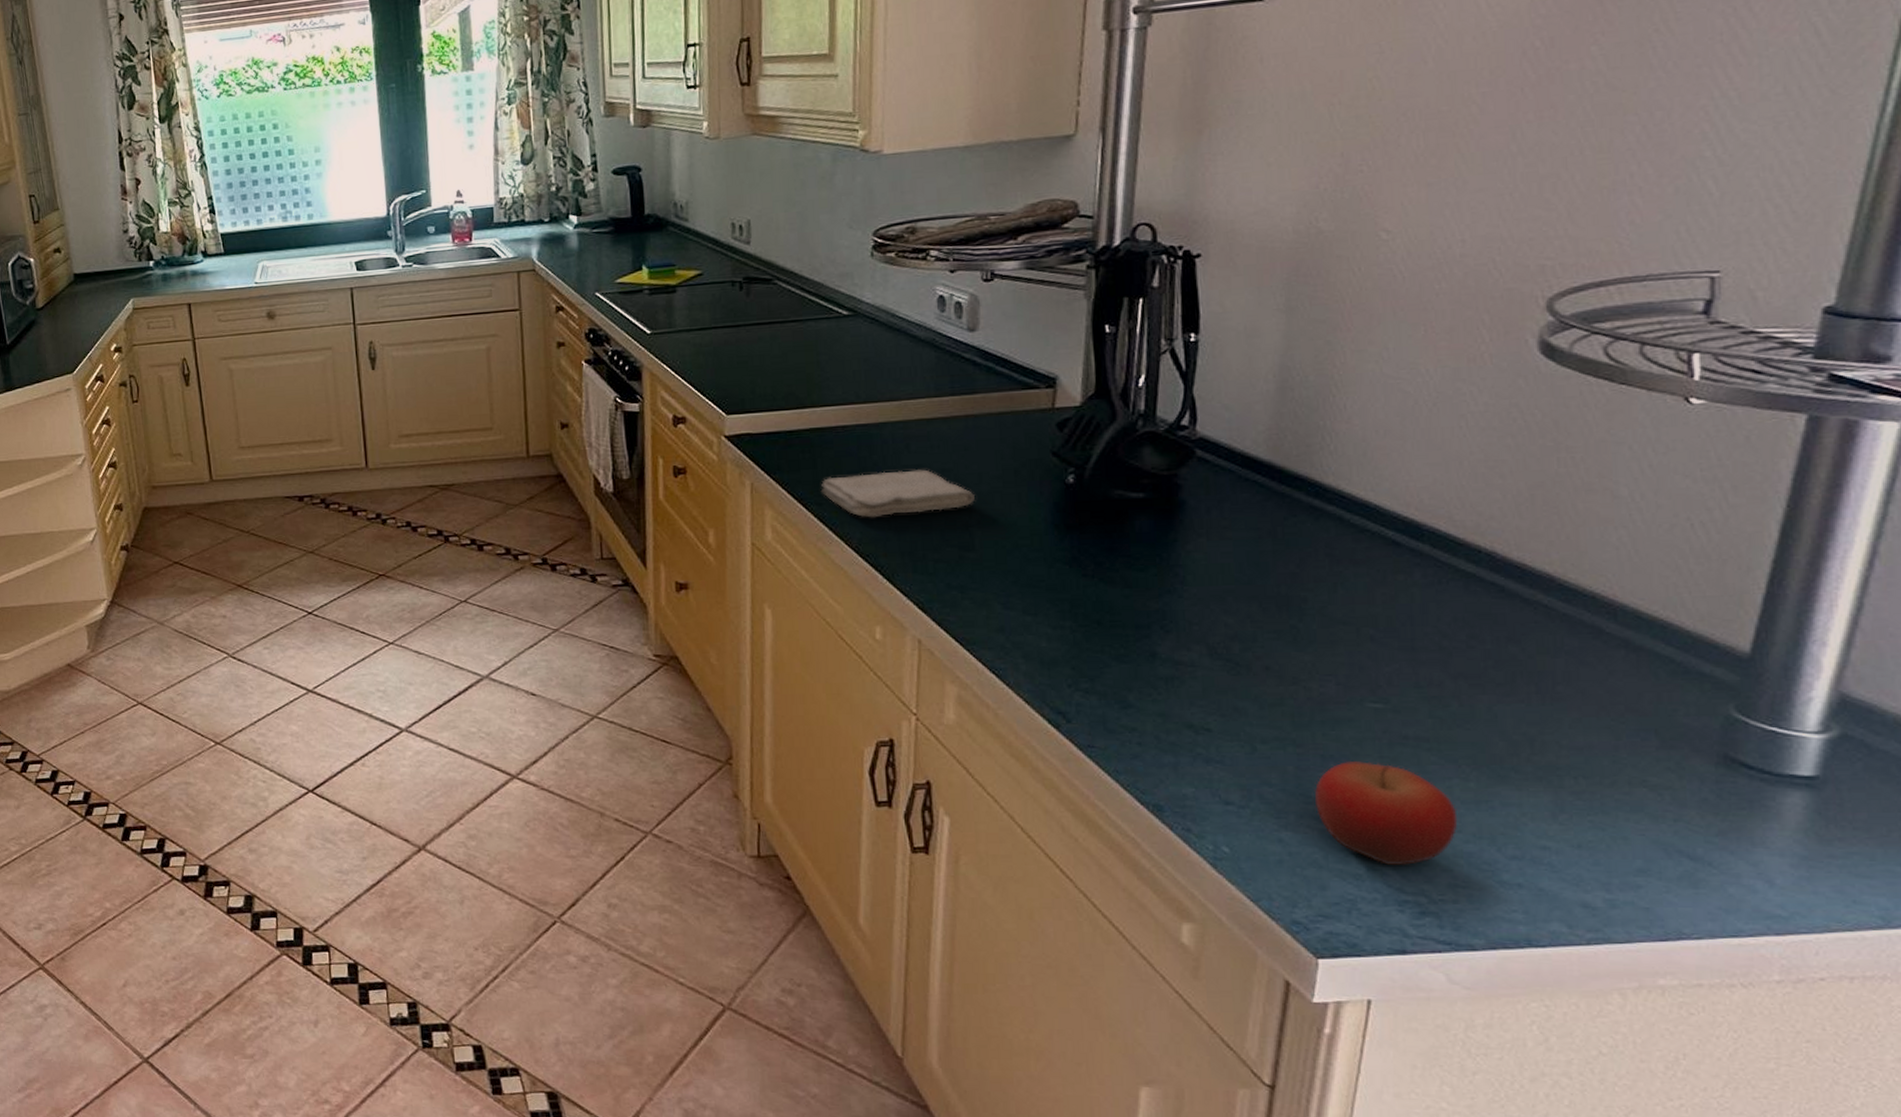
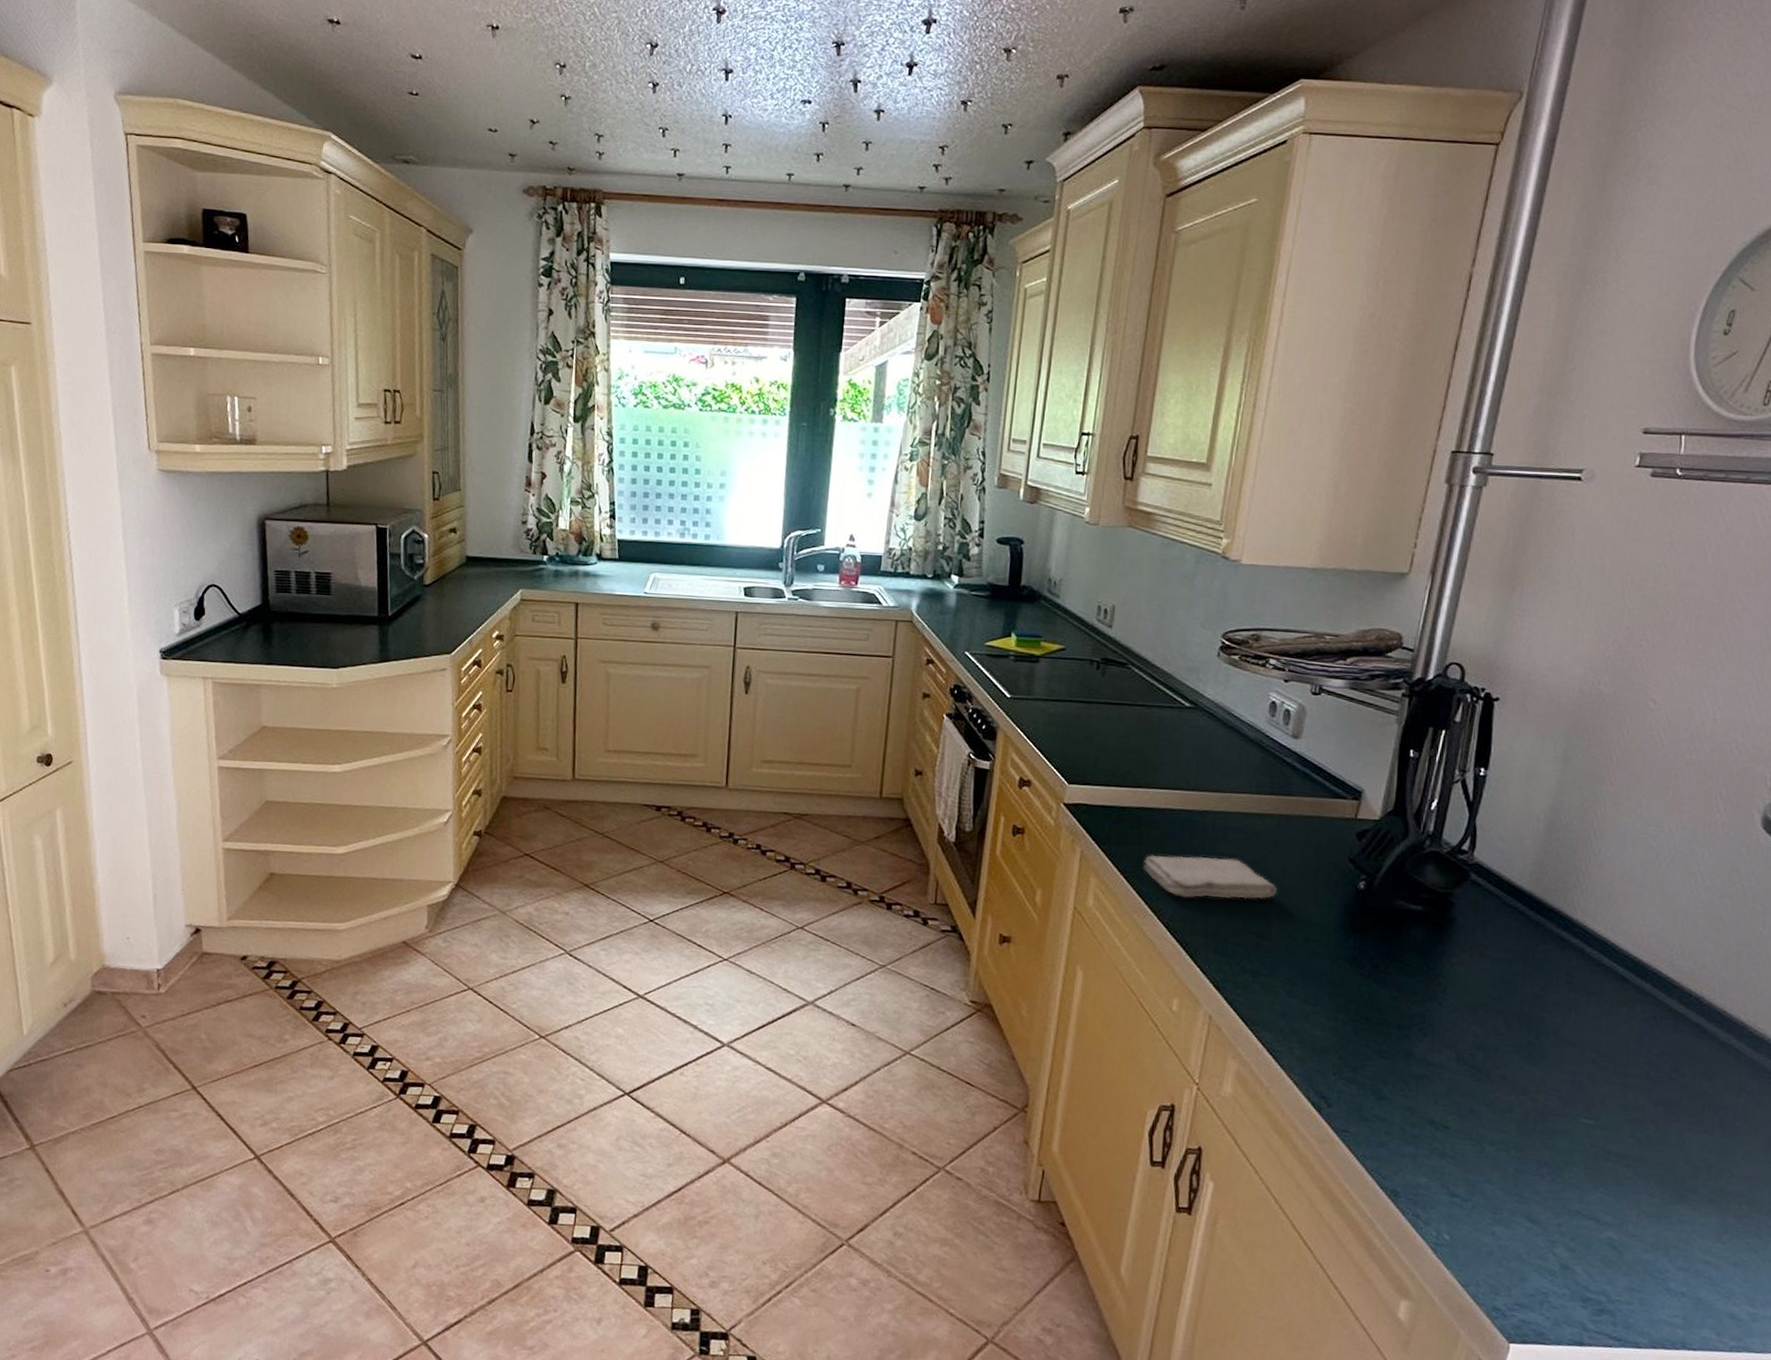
fruit: present [1315,761,1458,866] -> none [1527,1169,1642,1267]

